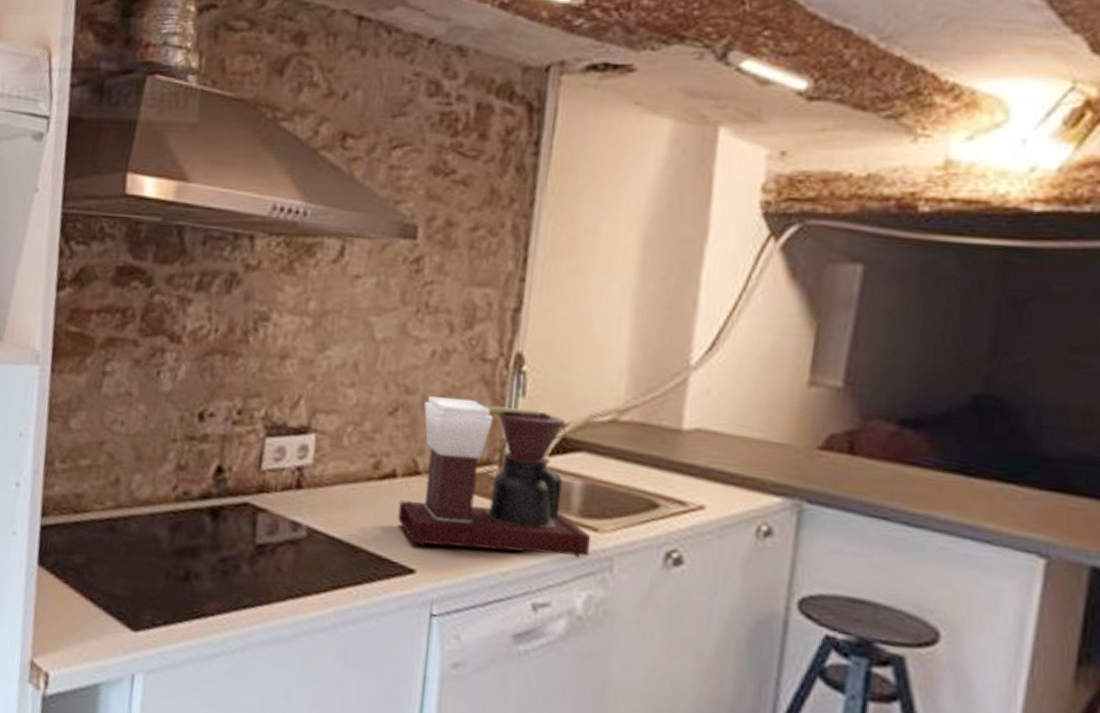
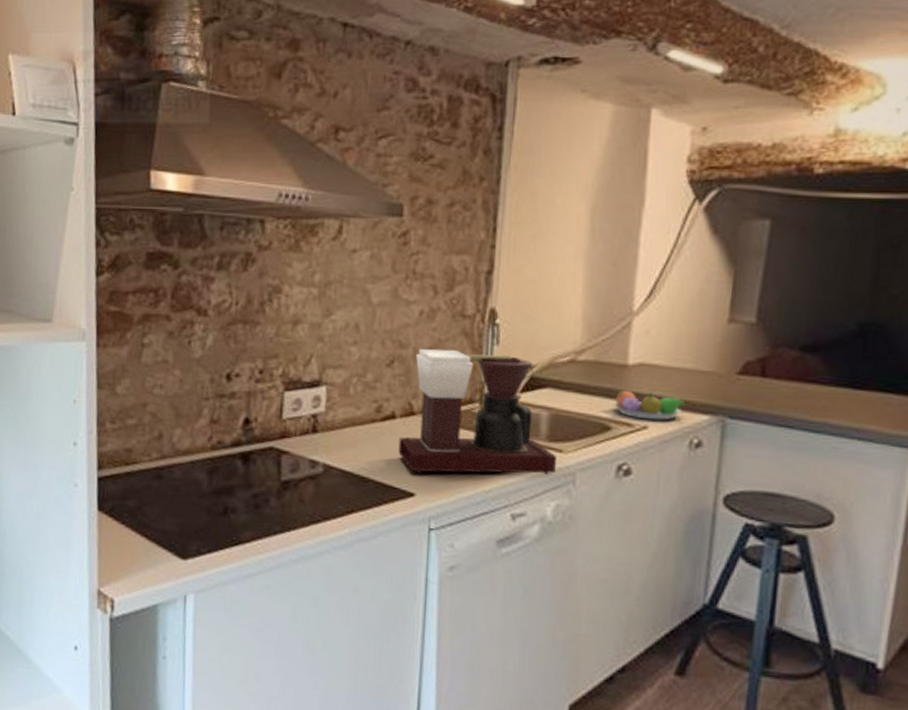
fruit bowl: none [663,459,752,501] -> present [614,390,685,421]

